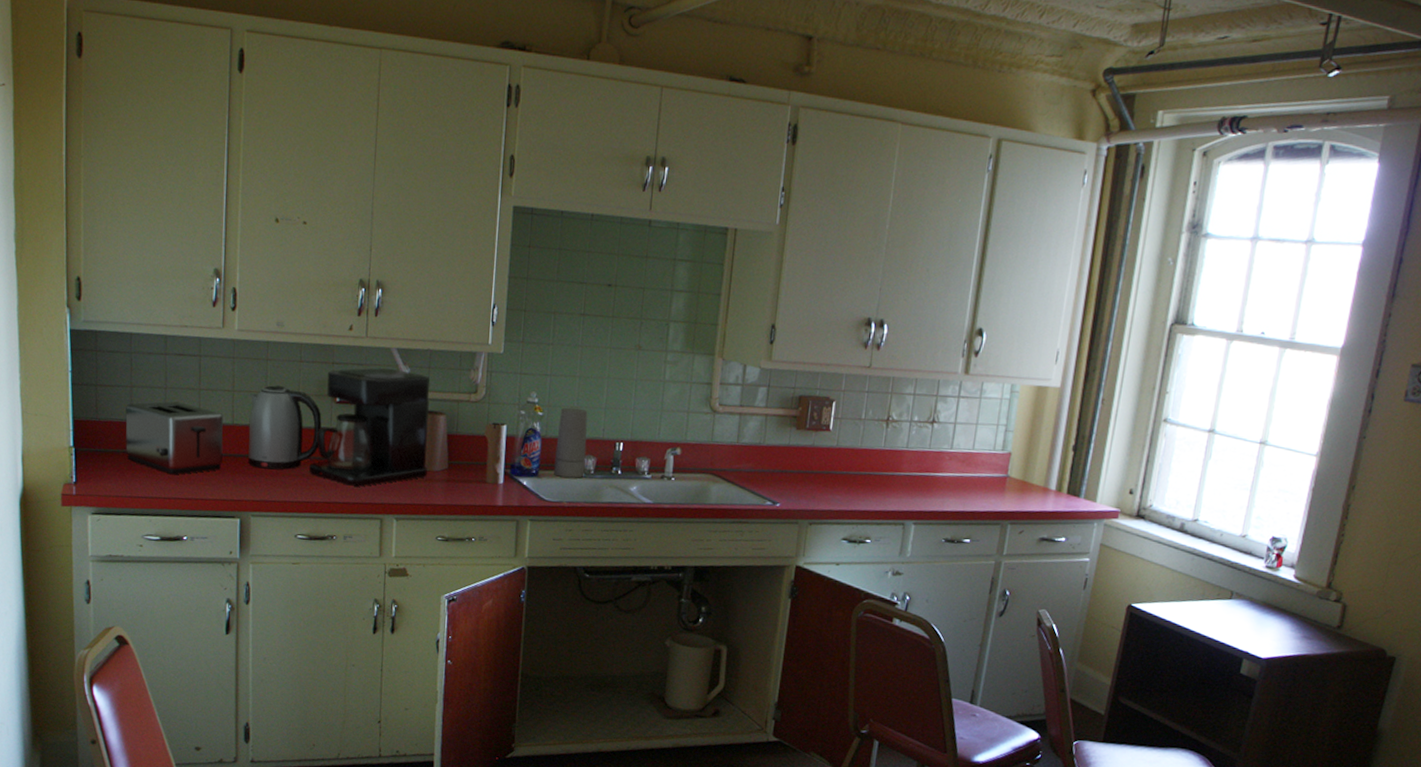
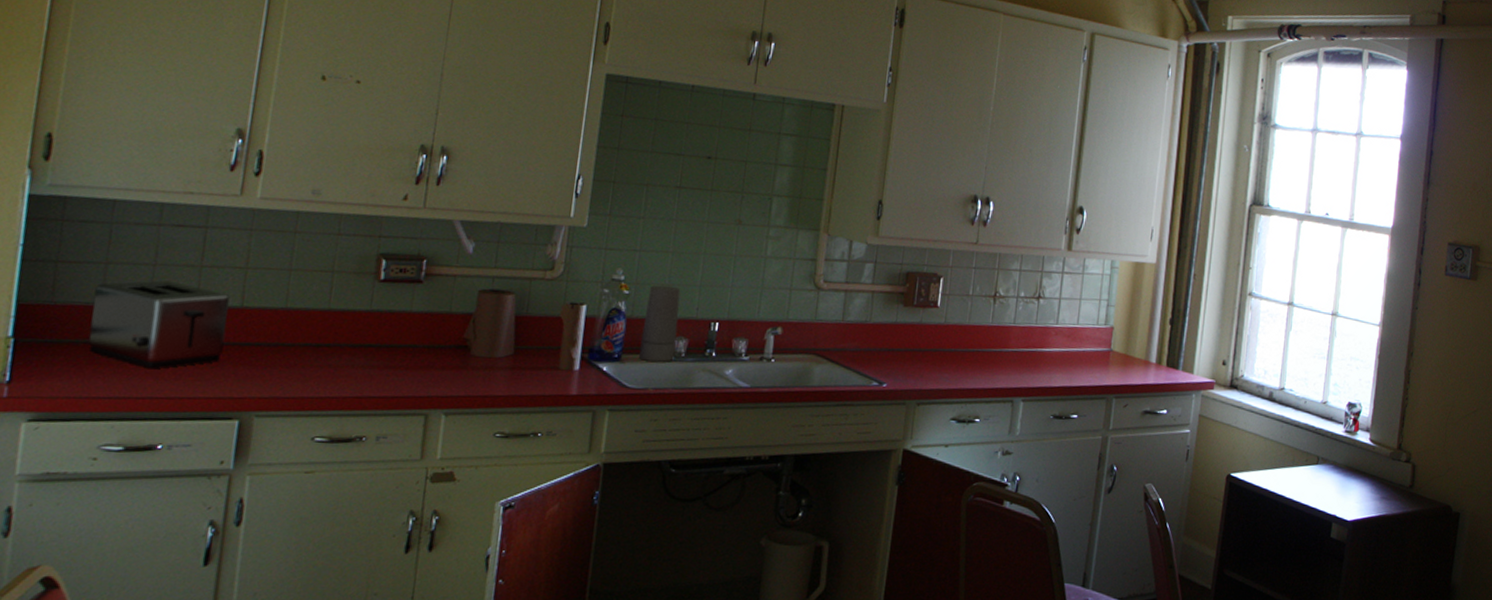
kettle: present [247,384,322,470] -> none [257,261,361,360]
coffee maker: present [309,368,431,487] -> none [338,242,499,378]

